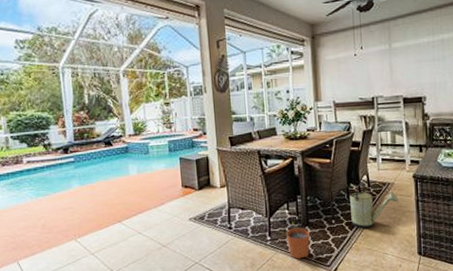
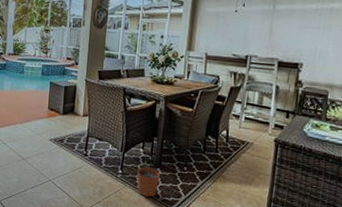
watering can: present [347,183,399,229] -> none [201,137,255,182]

